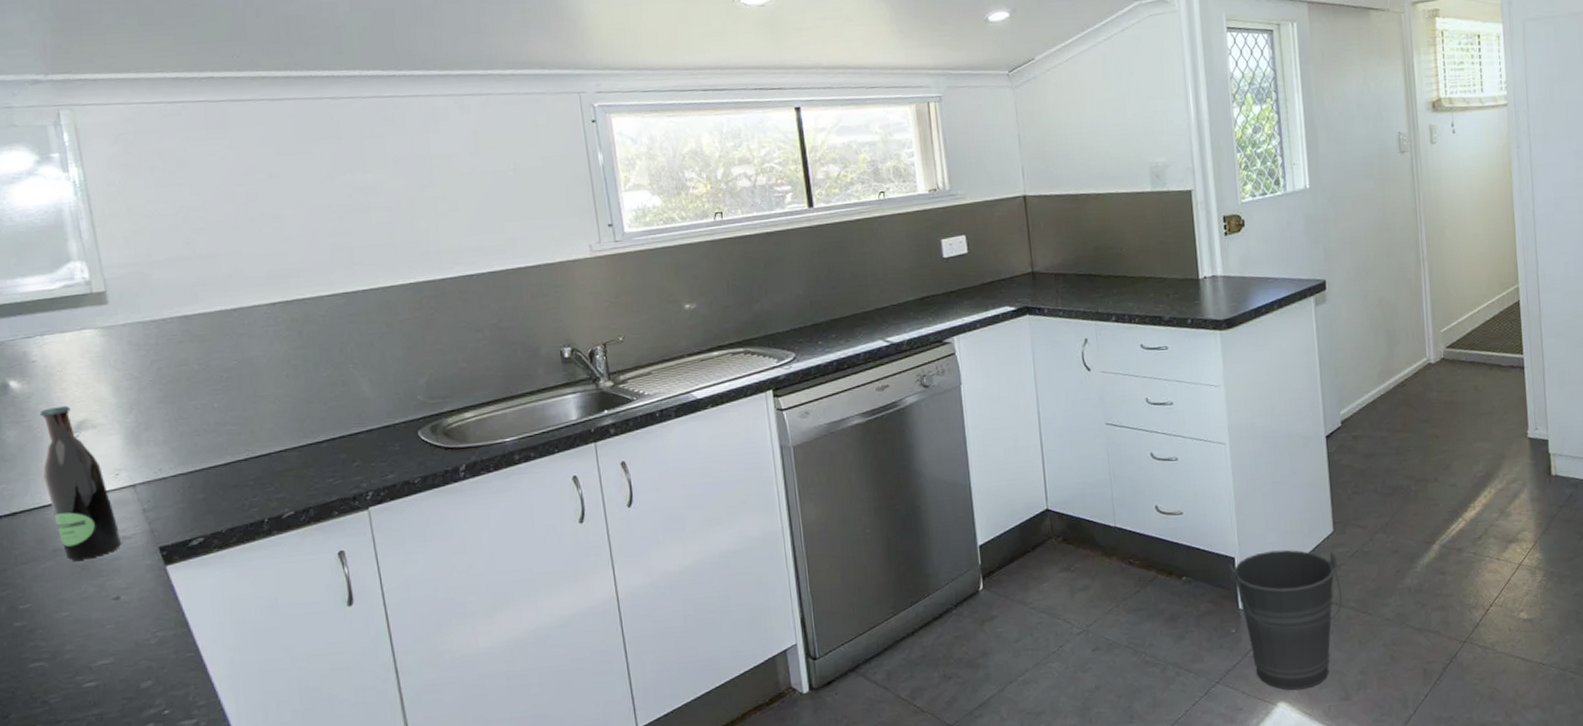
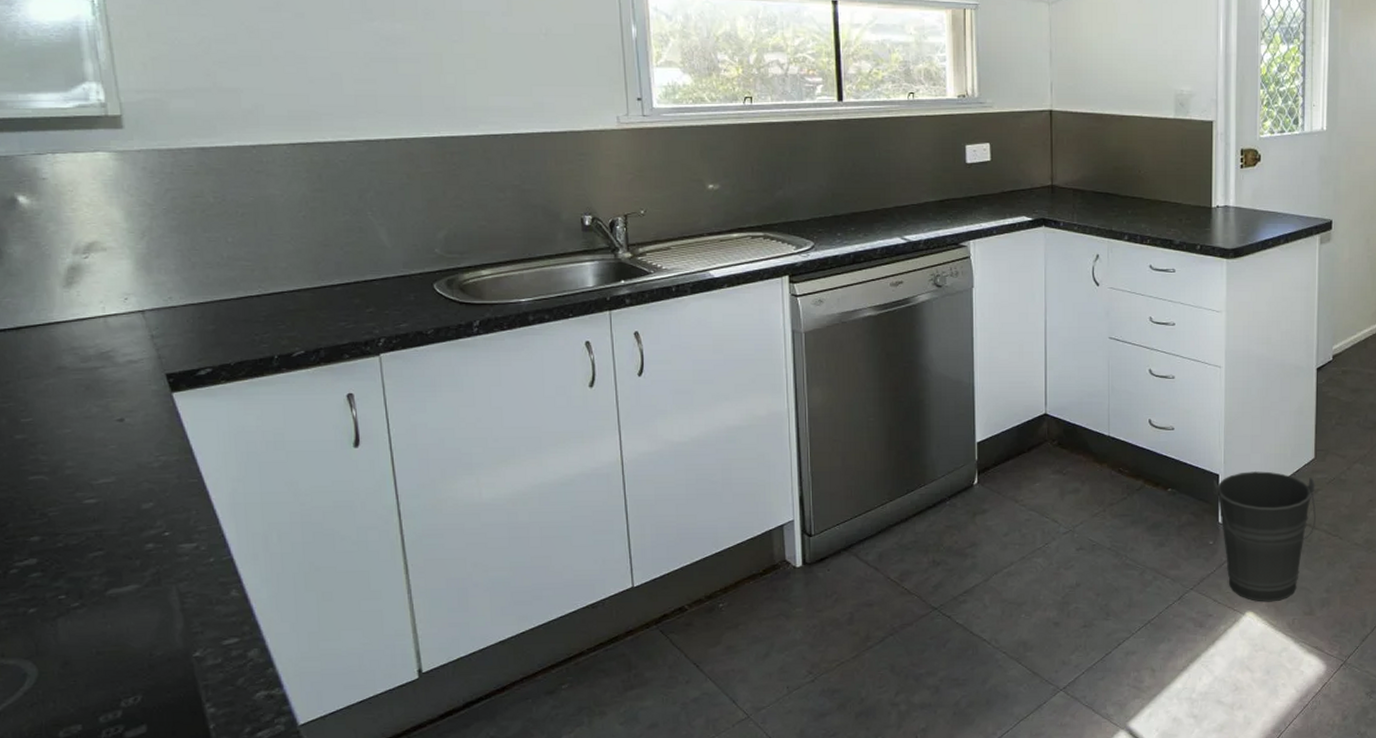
bottle: present [39,405,122,561] -> none [48,225,128,380]

